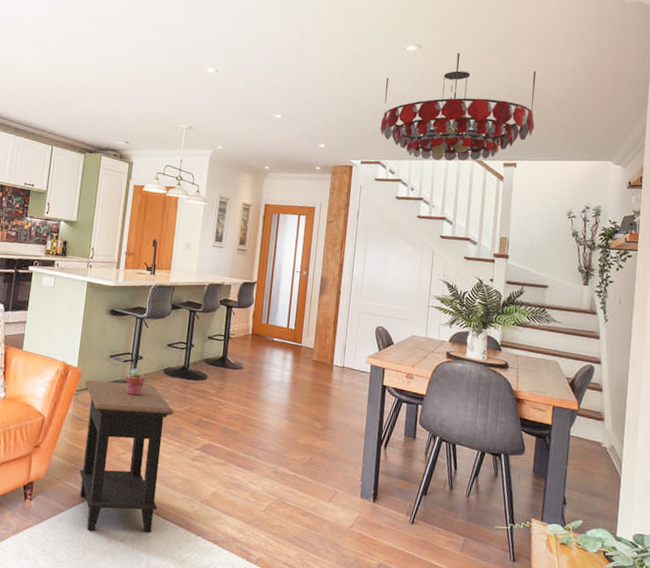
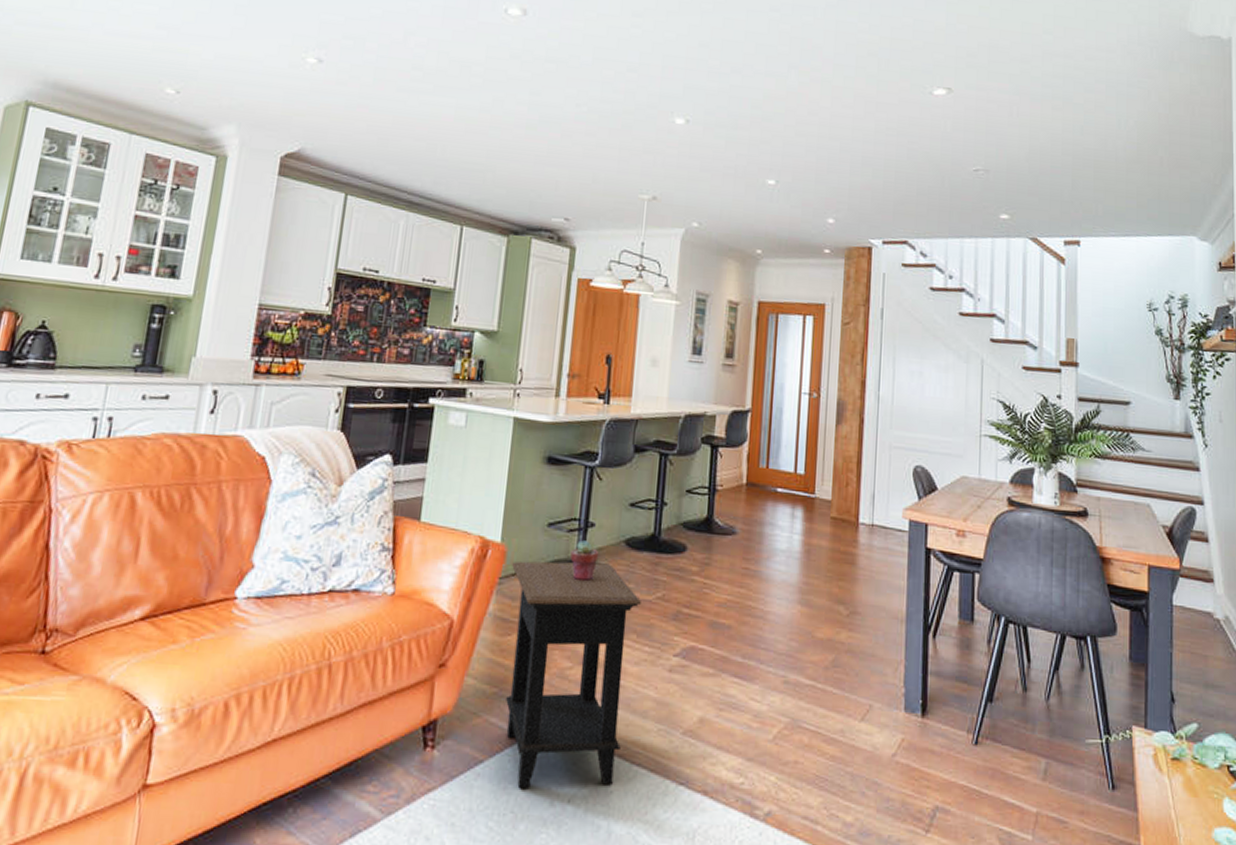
chandelier: present [380,52,536,161] -> none [905,98,1099,239]

